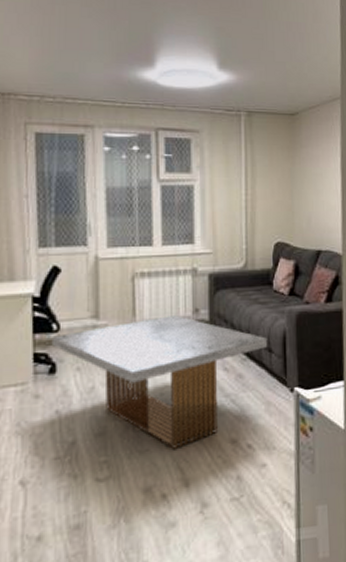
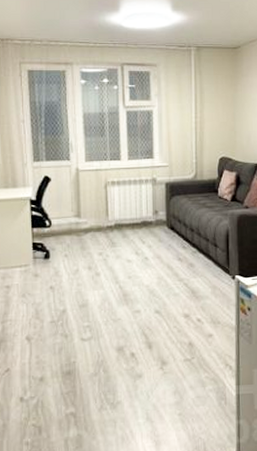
coffee table: present [51,315,268,449] -> none [45,216,214,319]

